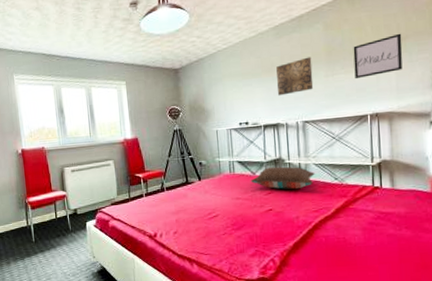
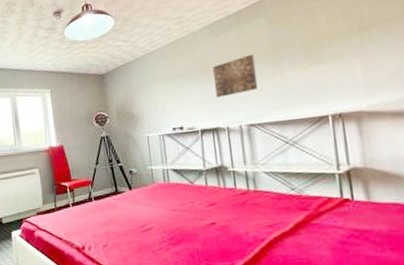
pillow: present [250,166,315,190] -> none [187,175,266,201]
wall art: present [353,33,403,79] -> none [304,22,370,76]

